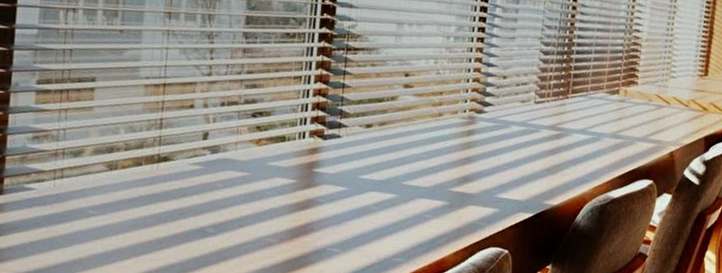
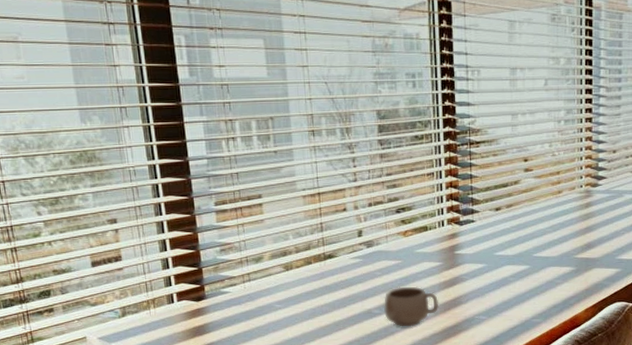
mug: none [219,203,287,253] -> present [383,286,439,327]

